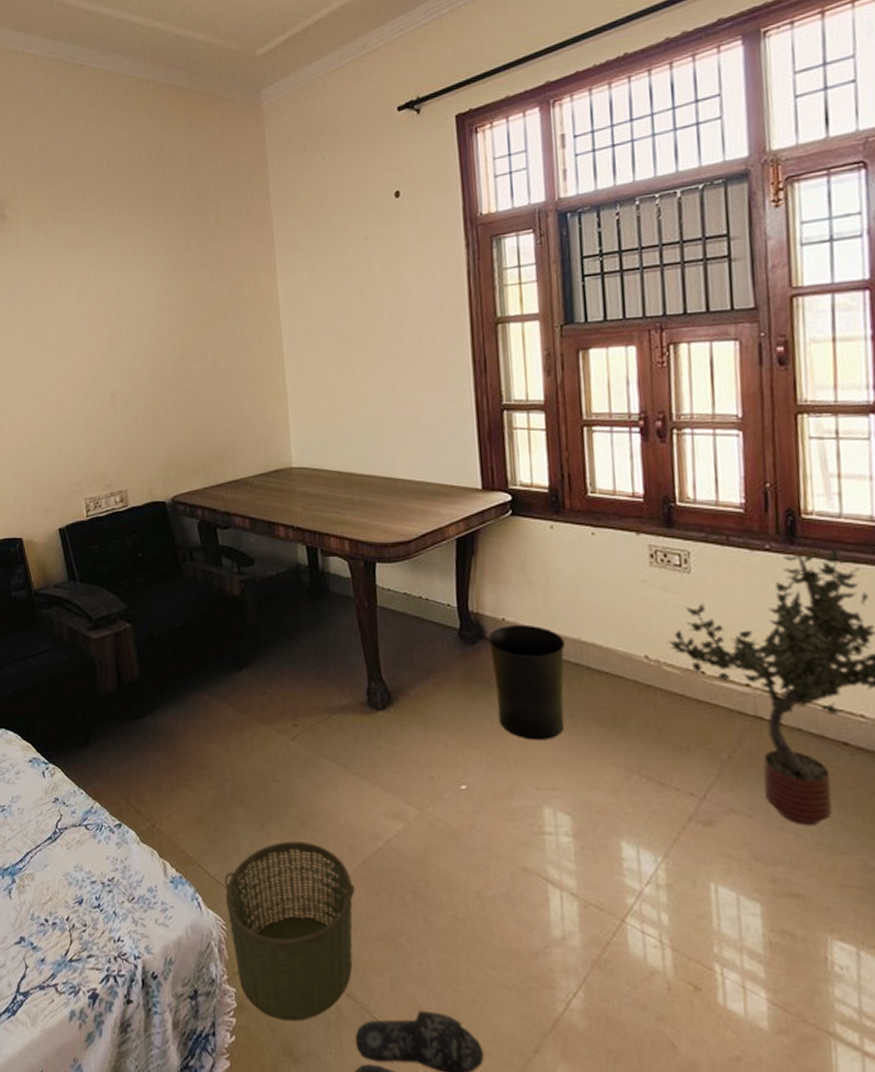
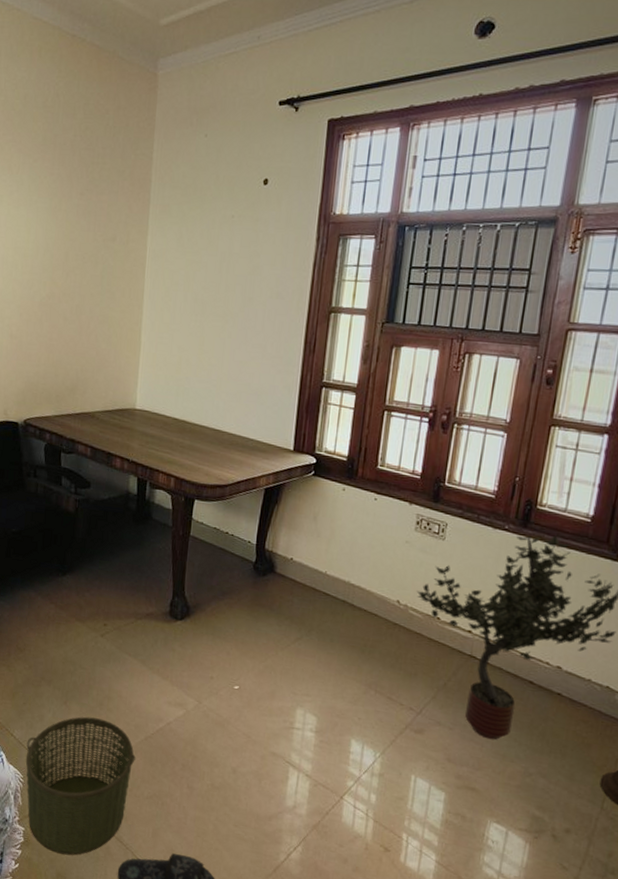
waste bin: present [488,624,565,741] -> none [274,564,338,657]

